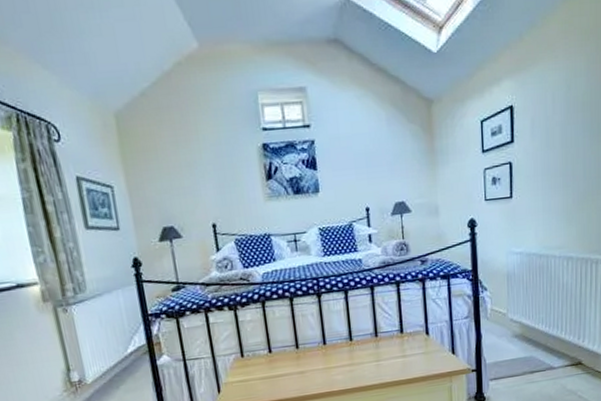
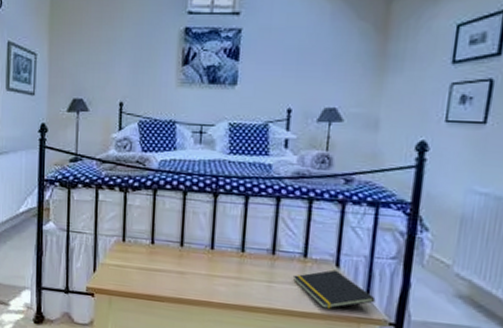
notepad: none [396,337,460,373] -> present [293,269,376,310]

